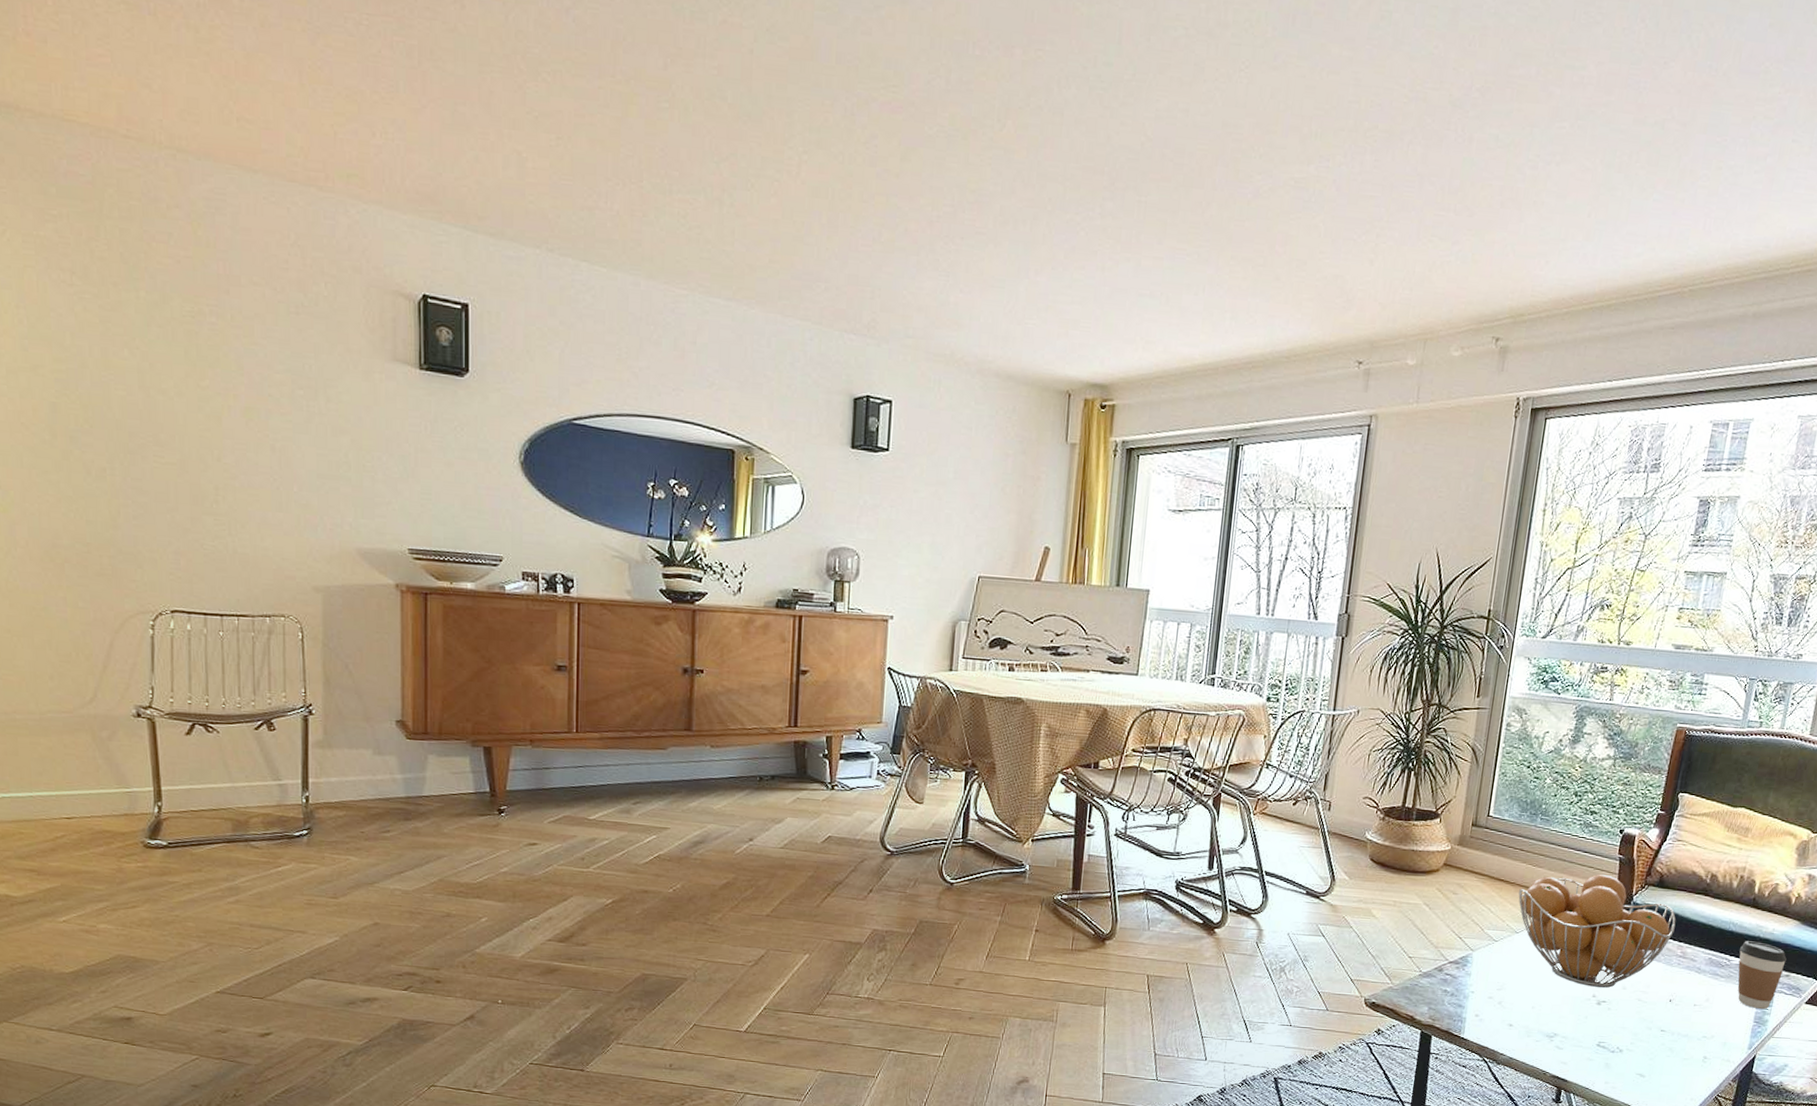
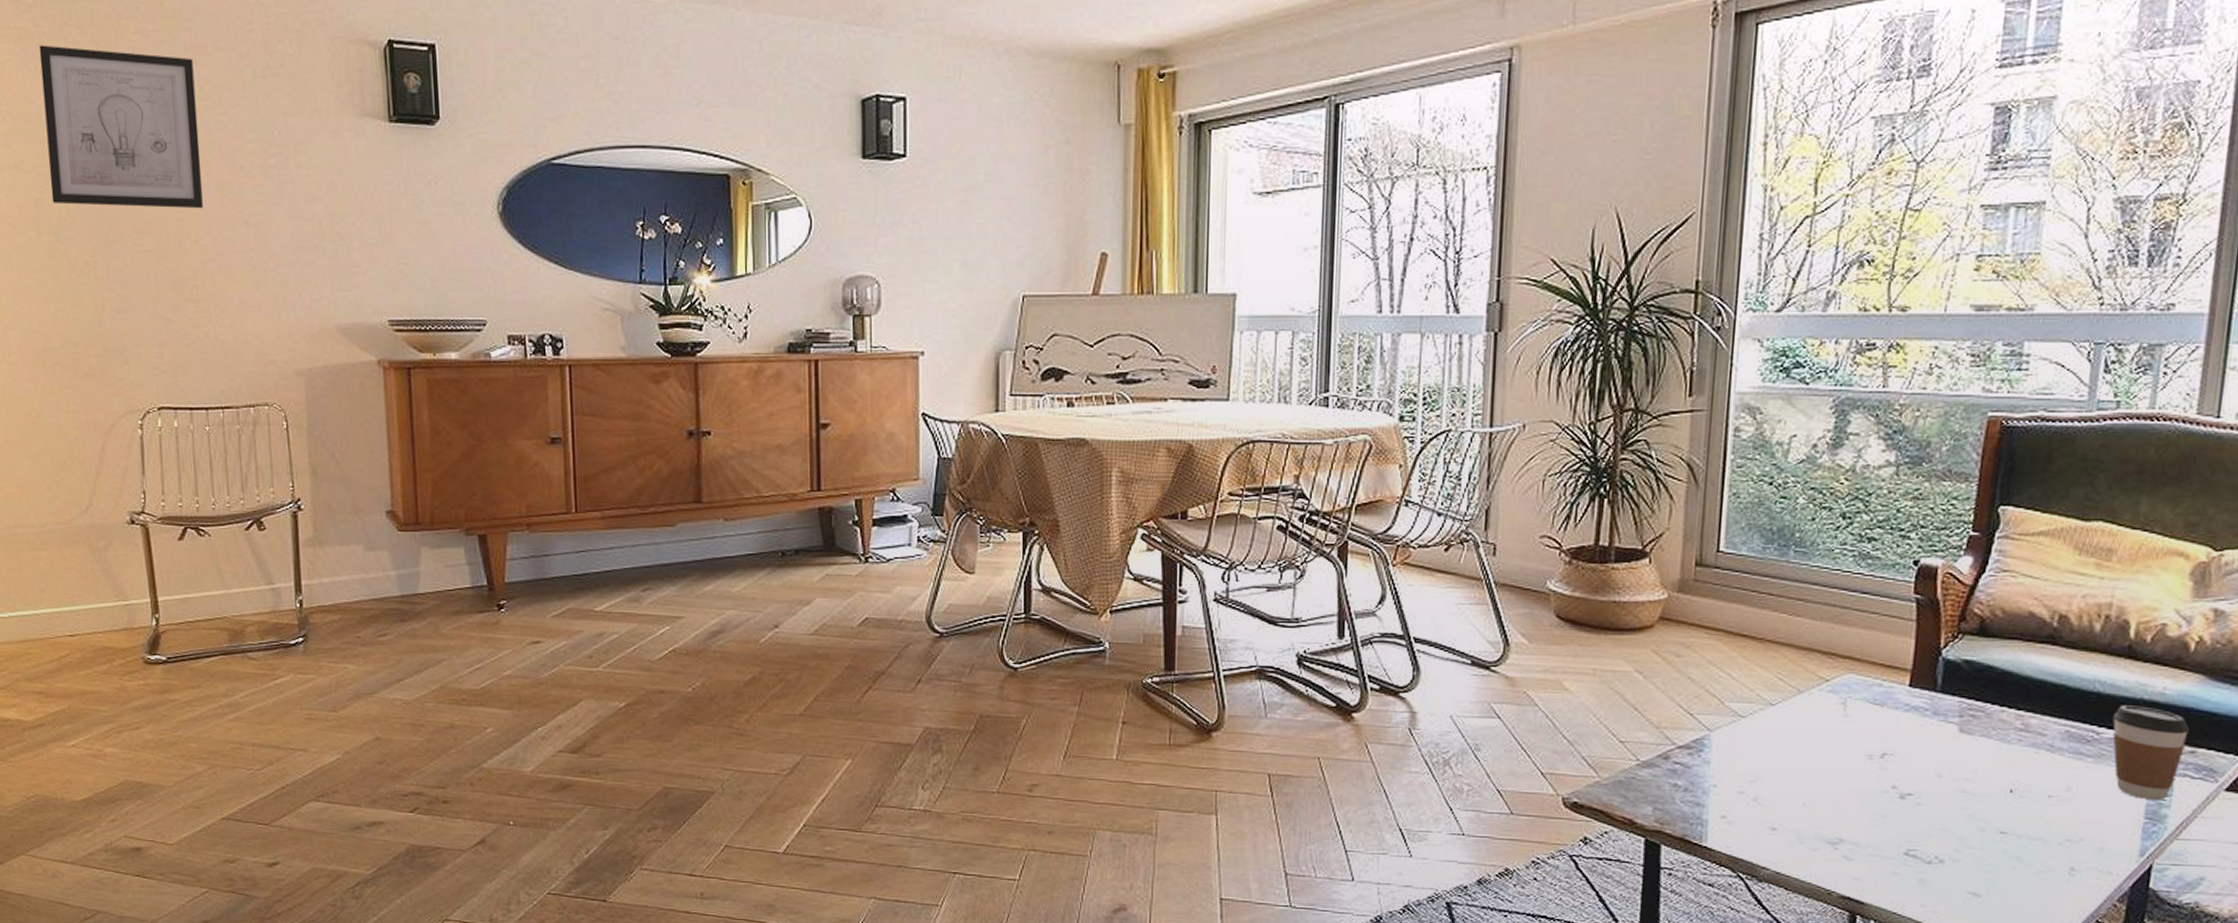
wall art: none [62,256,229,430] -> present [39,45,203,209]
fruit basket: present [1518,874,1676,988] -> none [1770,623,2010,775]

